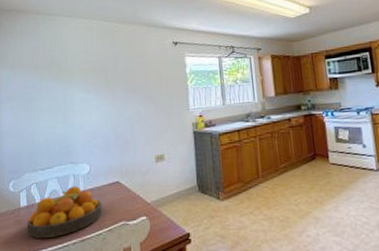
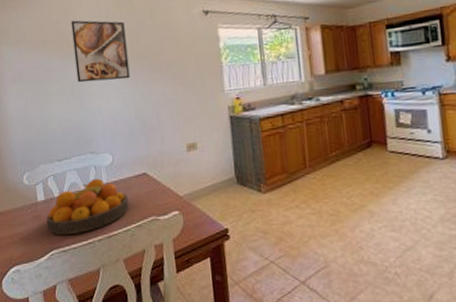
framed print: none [61,48,109,102] -> present [71,20,130,83]

